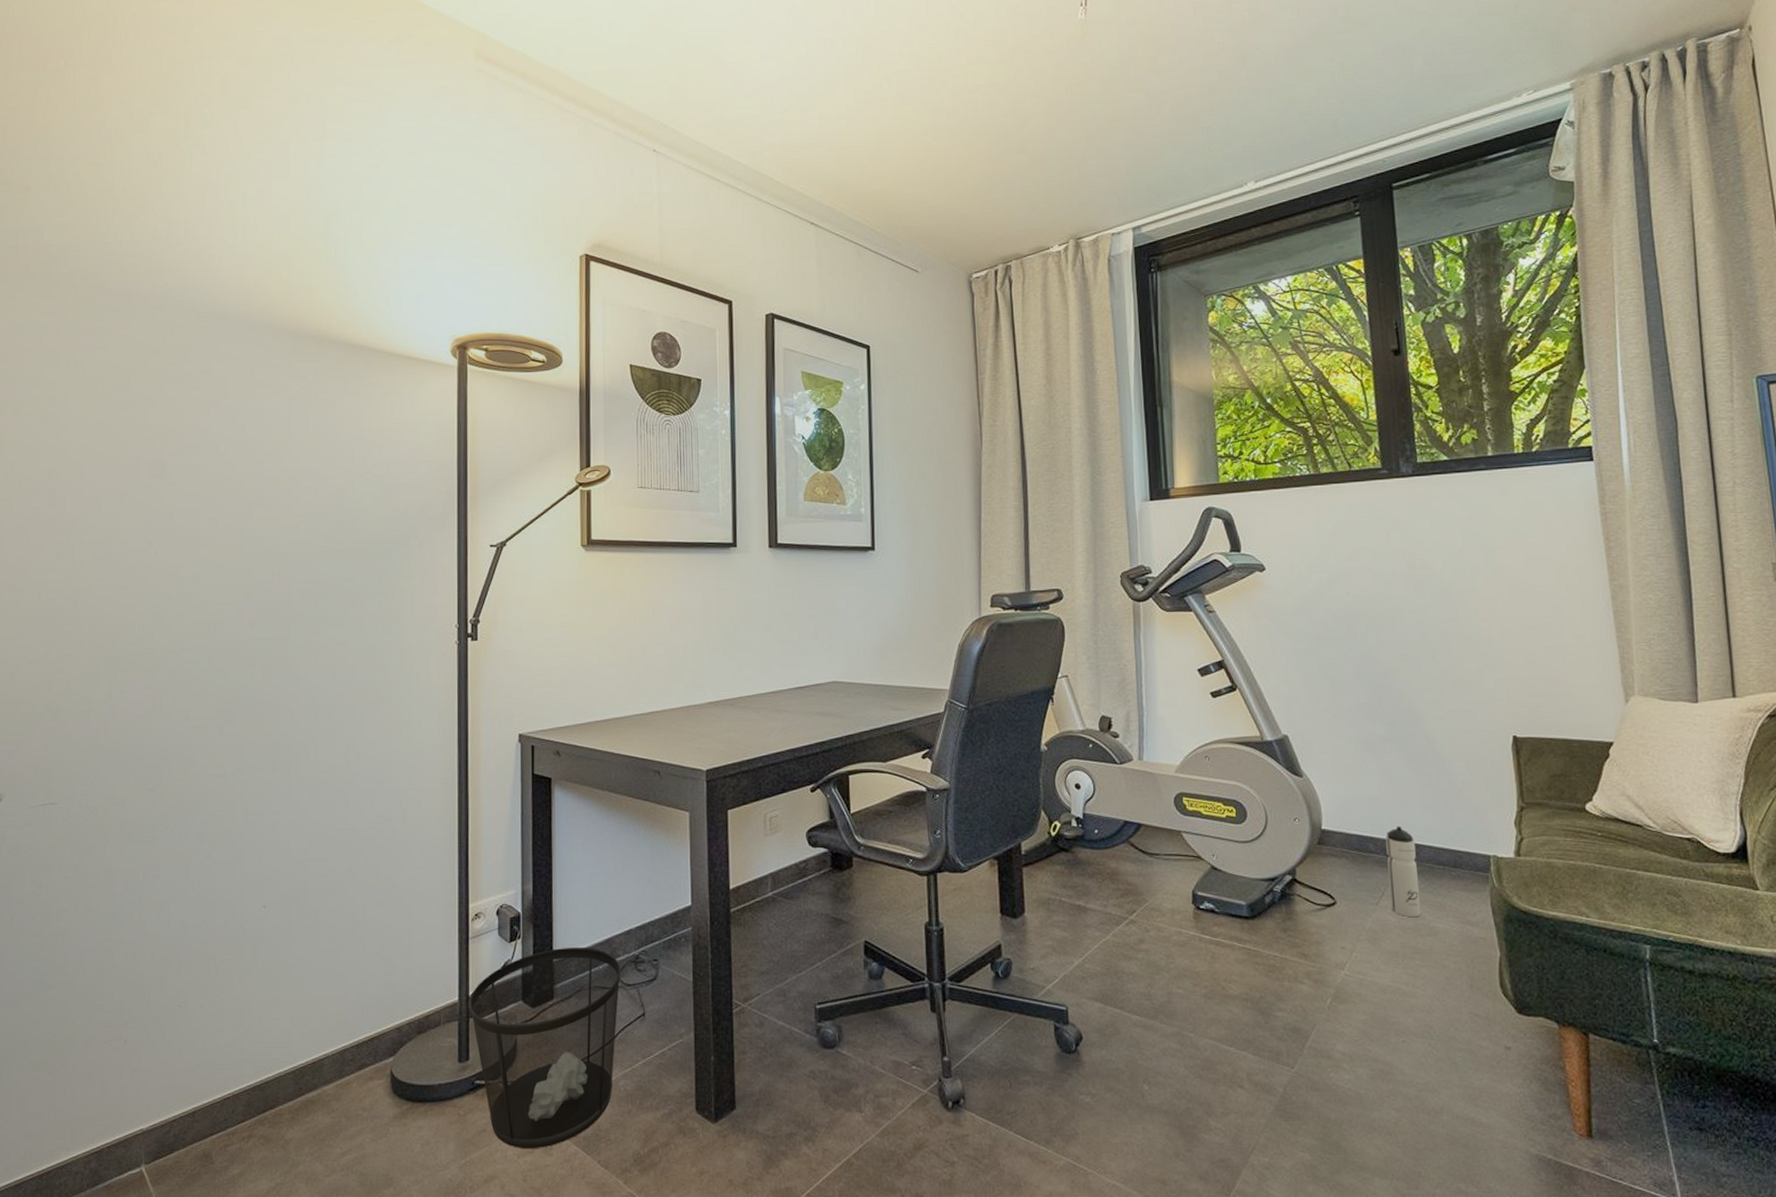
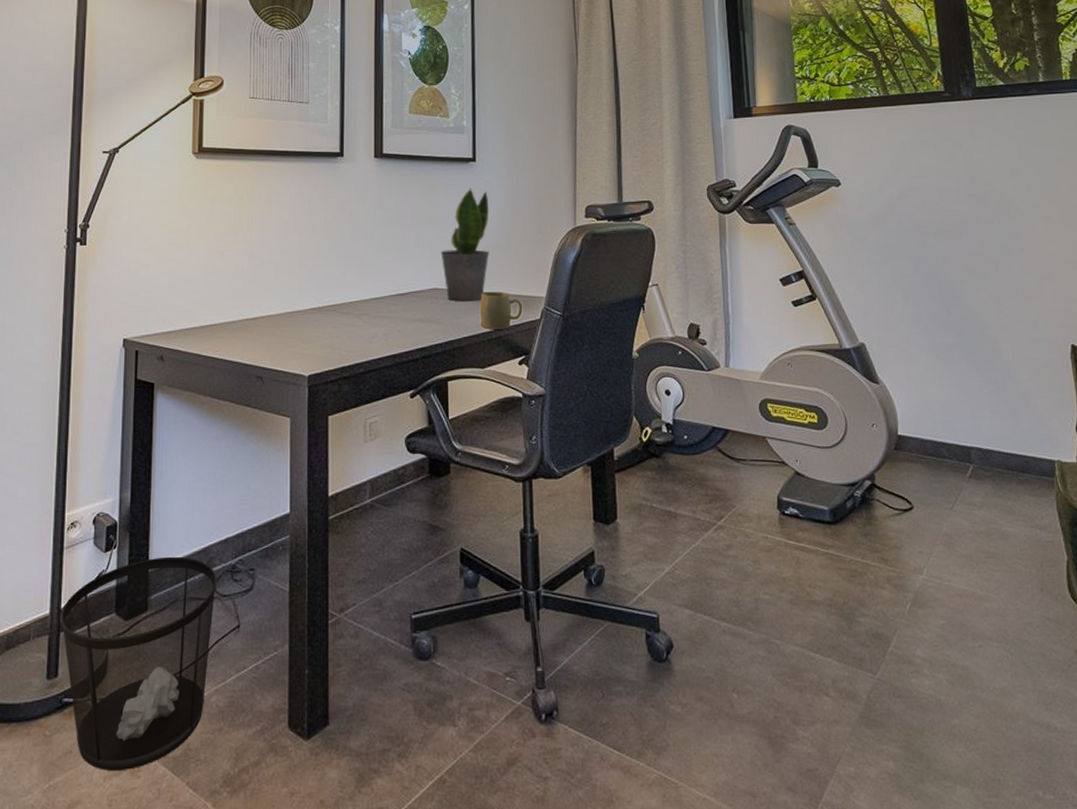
potted plant: none [839,578,890,695] -> present [440,188,490,301]
mug: none [880,684,926,723] -> present [479,291,523,330]
water bottle: present [1386,826,1422,918] -> none [958,431,993,522]

